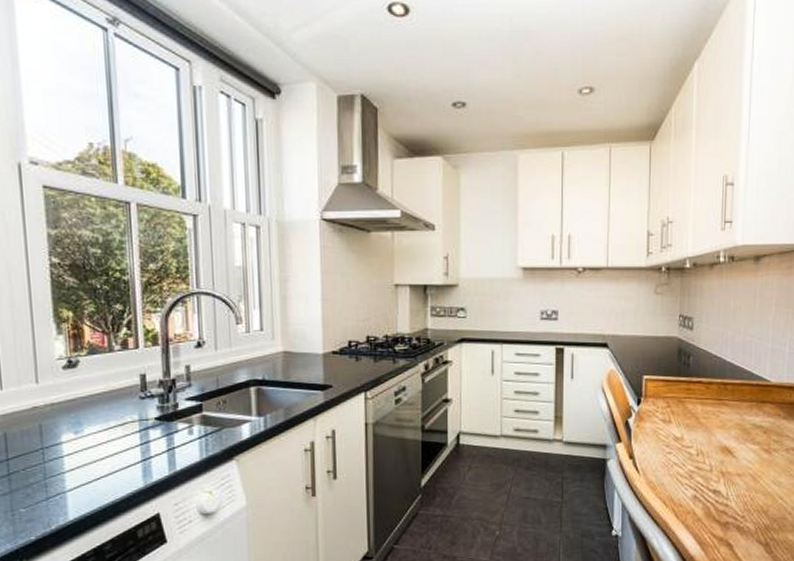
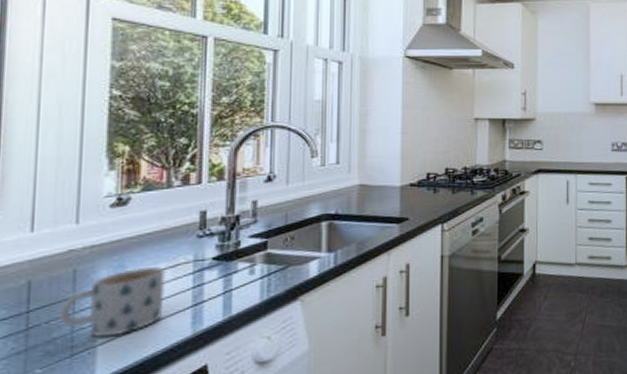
mug: none [31,424,118,485] -> present [57,267,165,338]

